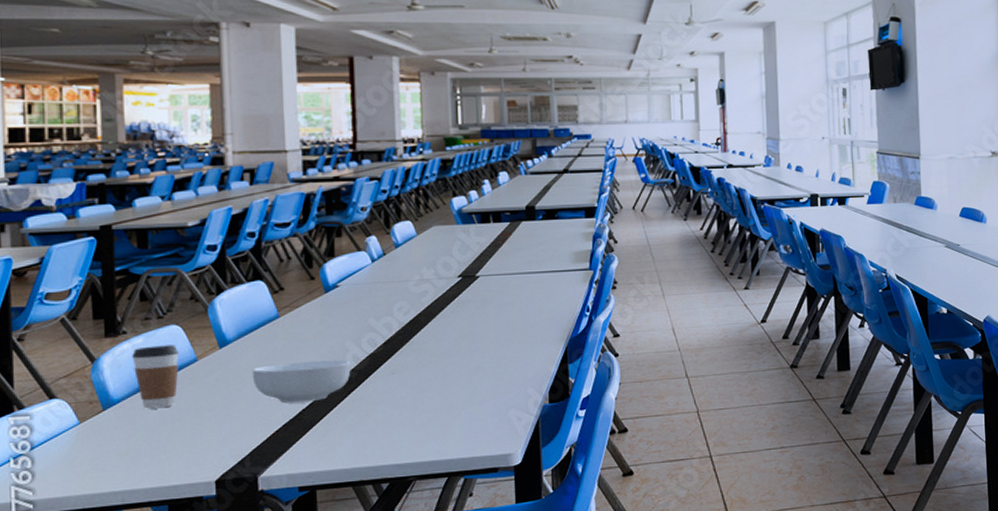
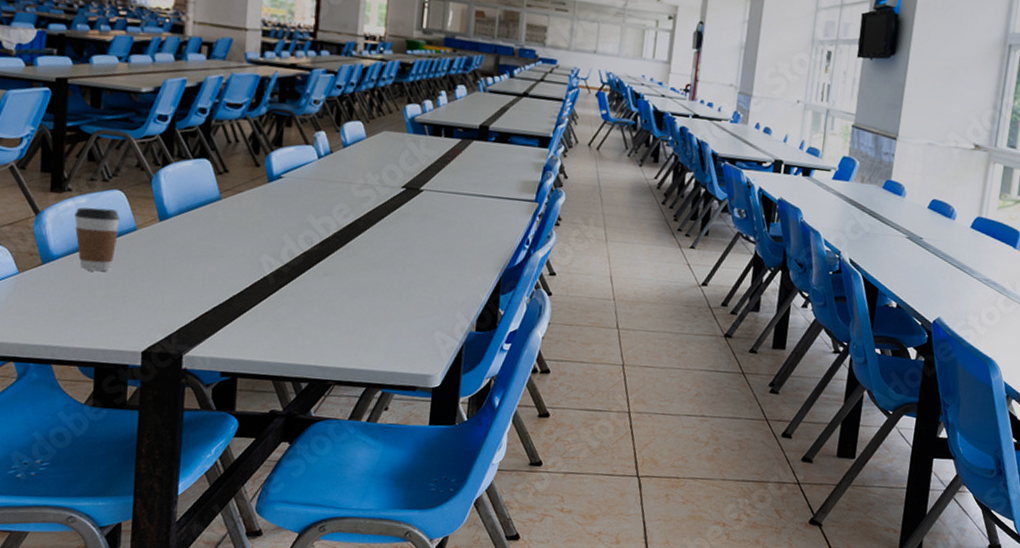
cereal bowl: present [252,359,351,404] -> none [188,246,285,290]

